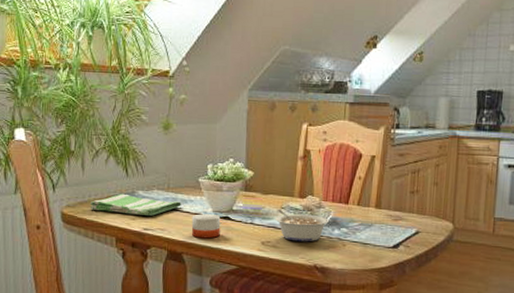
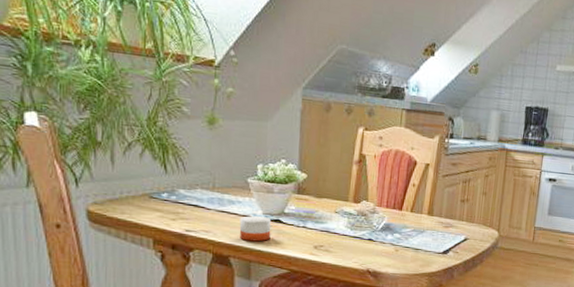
dish towel: present [90,193,181,216] -> none [121,191,228,217]
legume: present [275,208,329,242] -> none [328,213,382,247]

